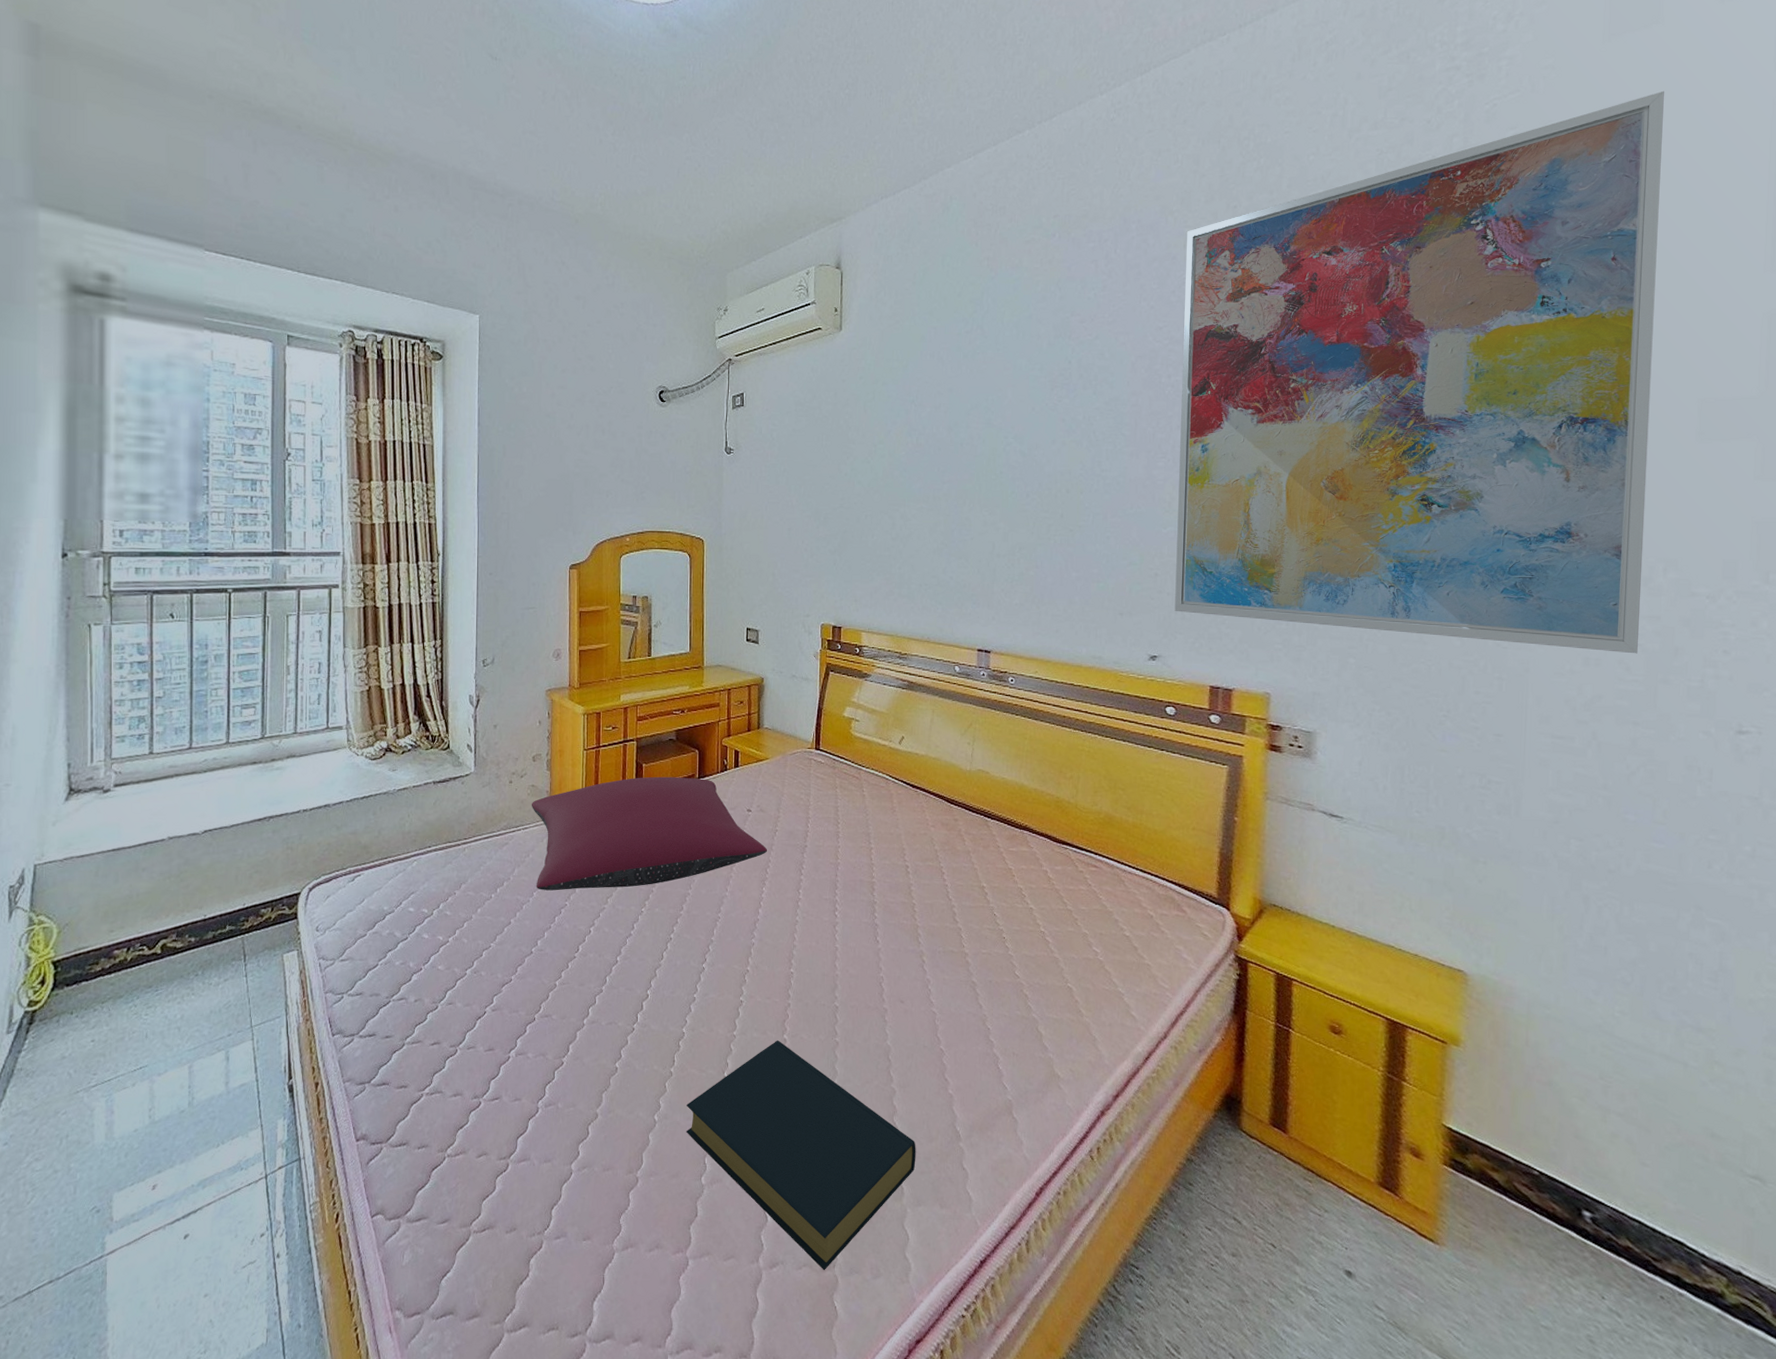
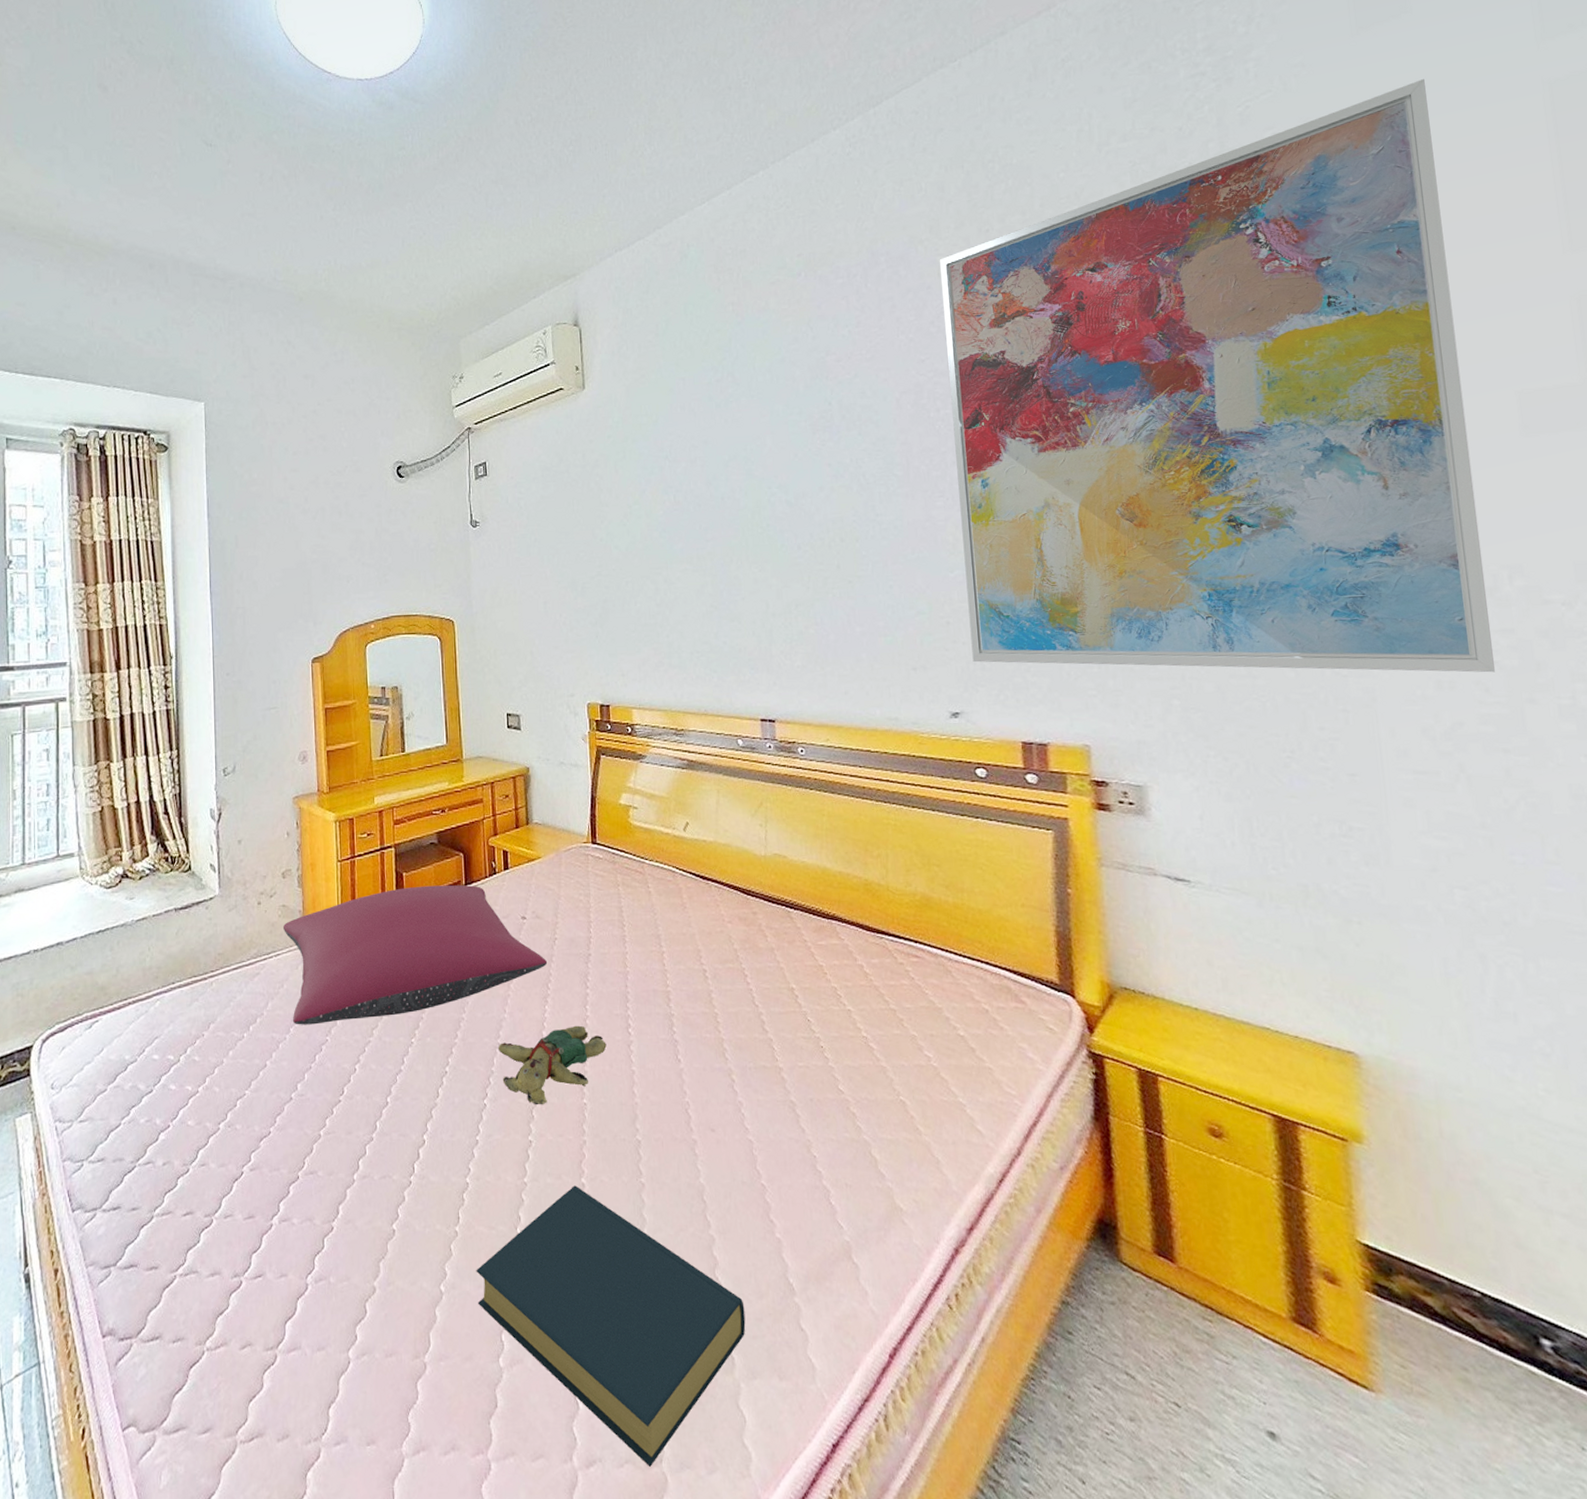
teddy bear: none [719,906,815,972] -> present [498,1025,607,1106]

